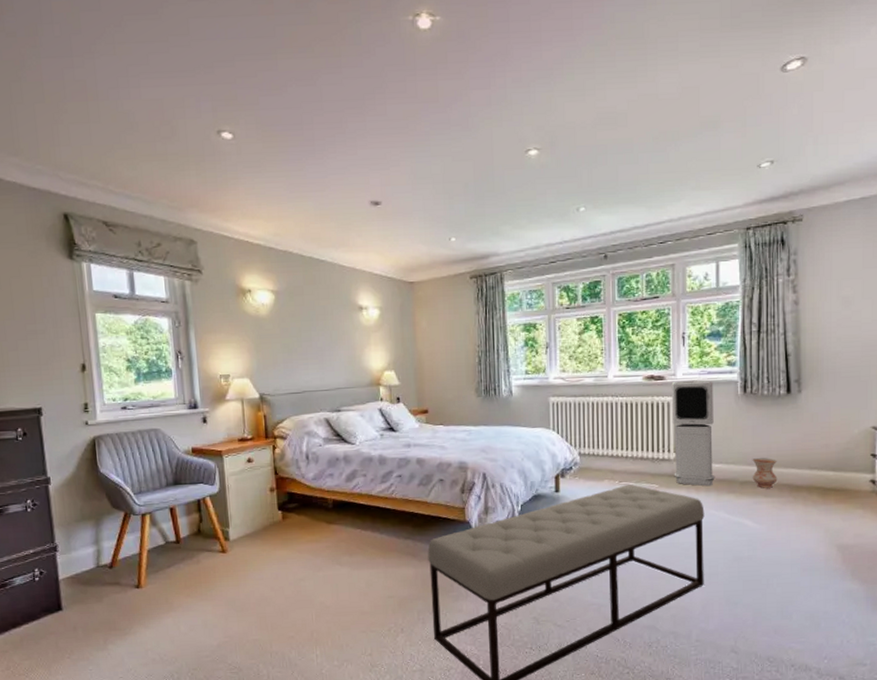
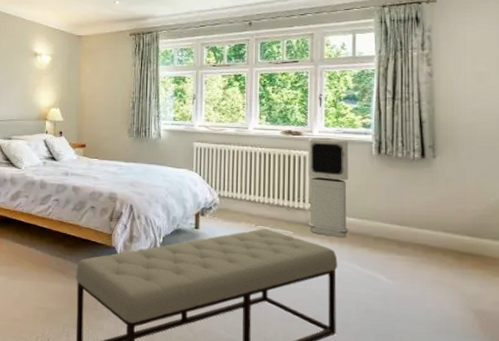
ceramic jug: present [752,458,778,488] -> none [386,216,412,246]

